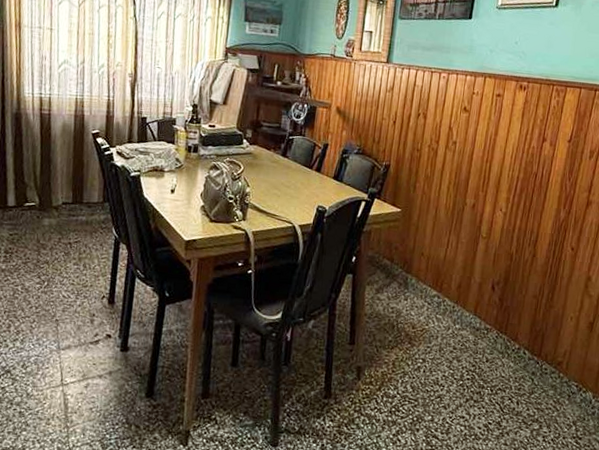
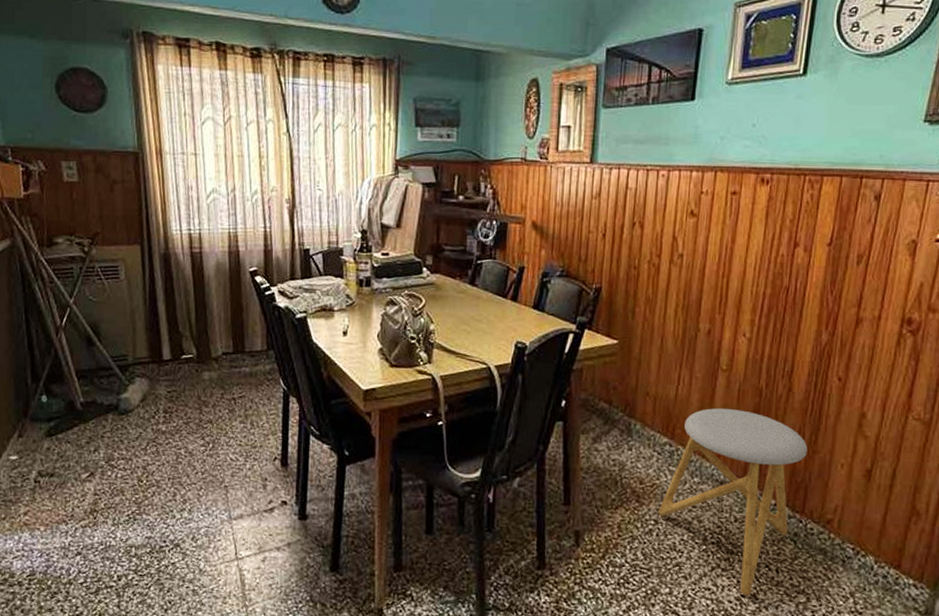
stool: none [426,268,546,424] -> present [658,408,808,596]

